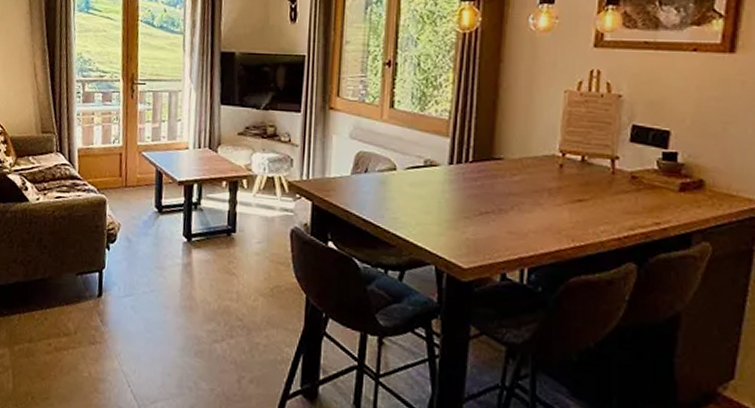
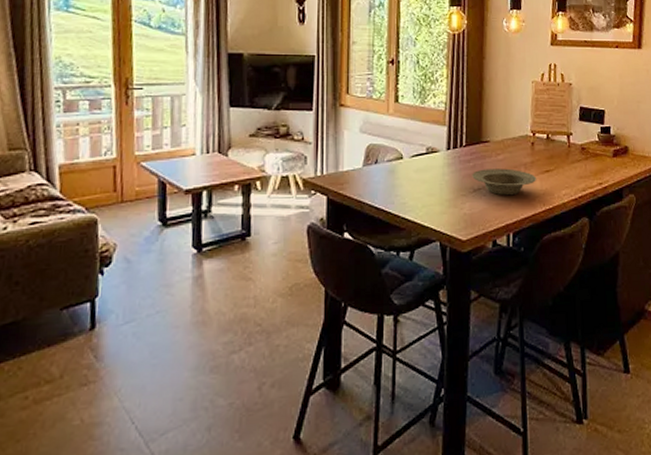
bowl: none [479,190,563,225] -> present [472,168,536,196]

